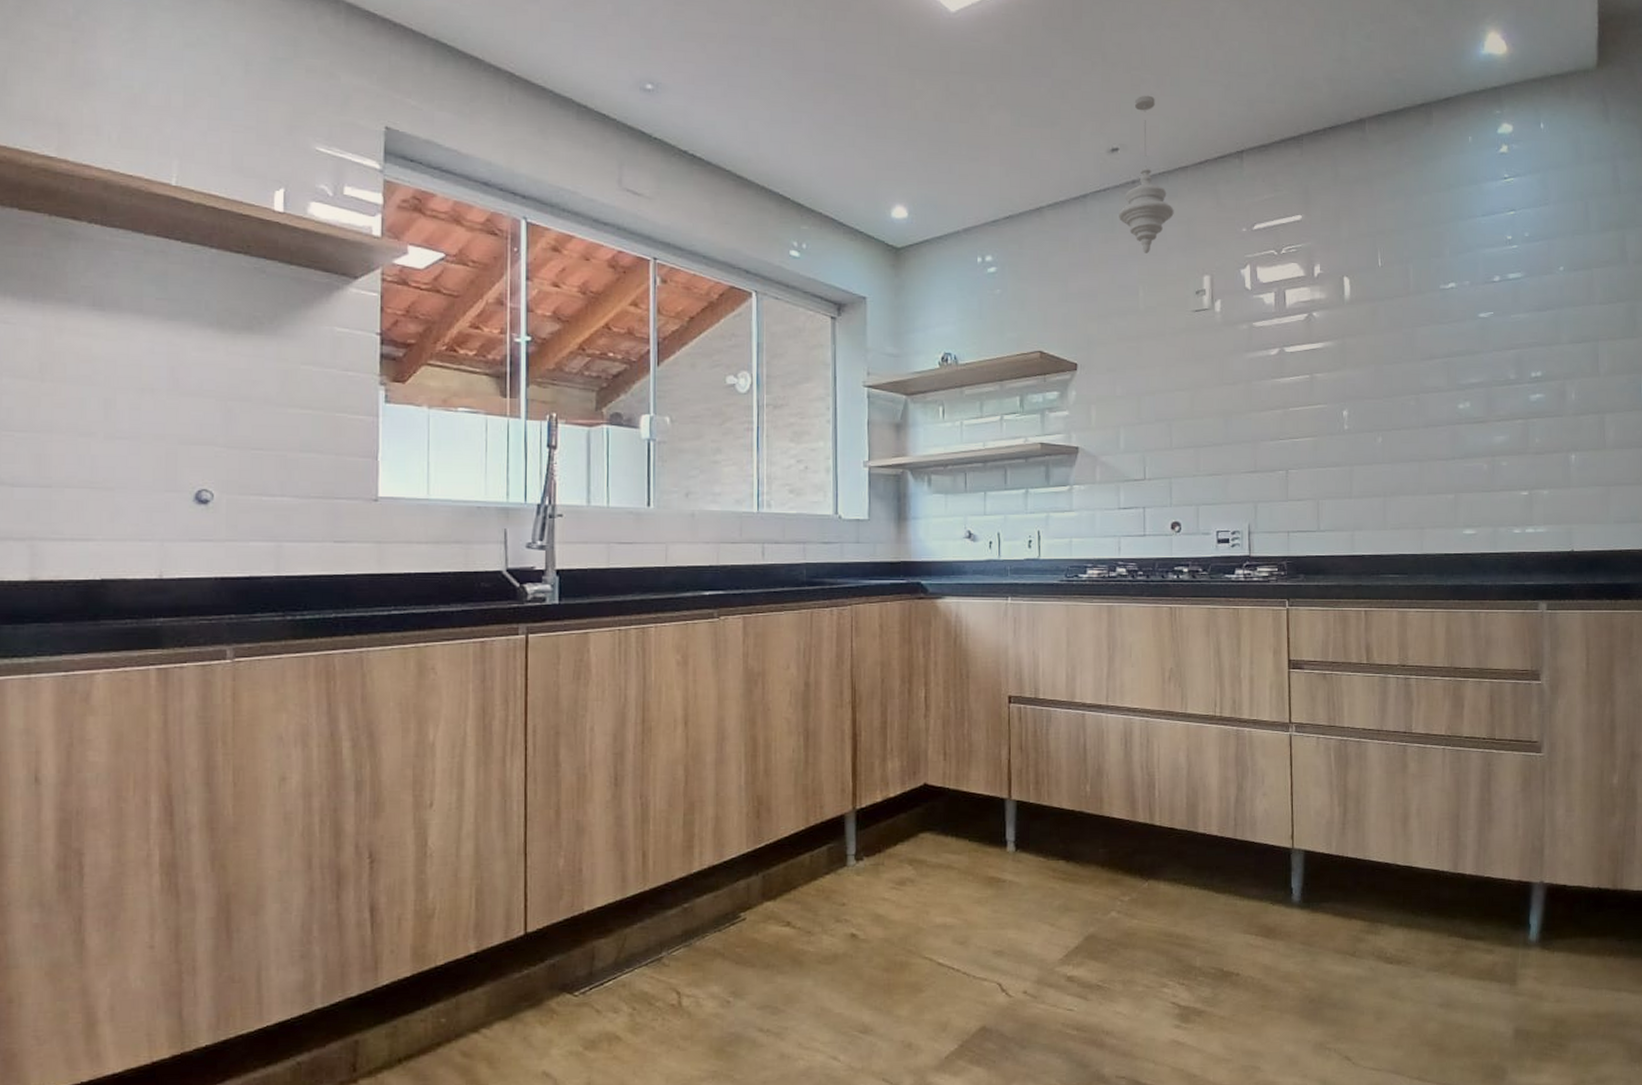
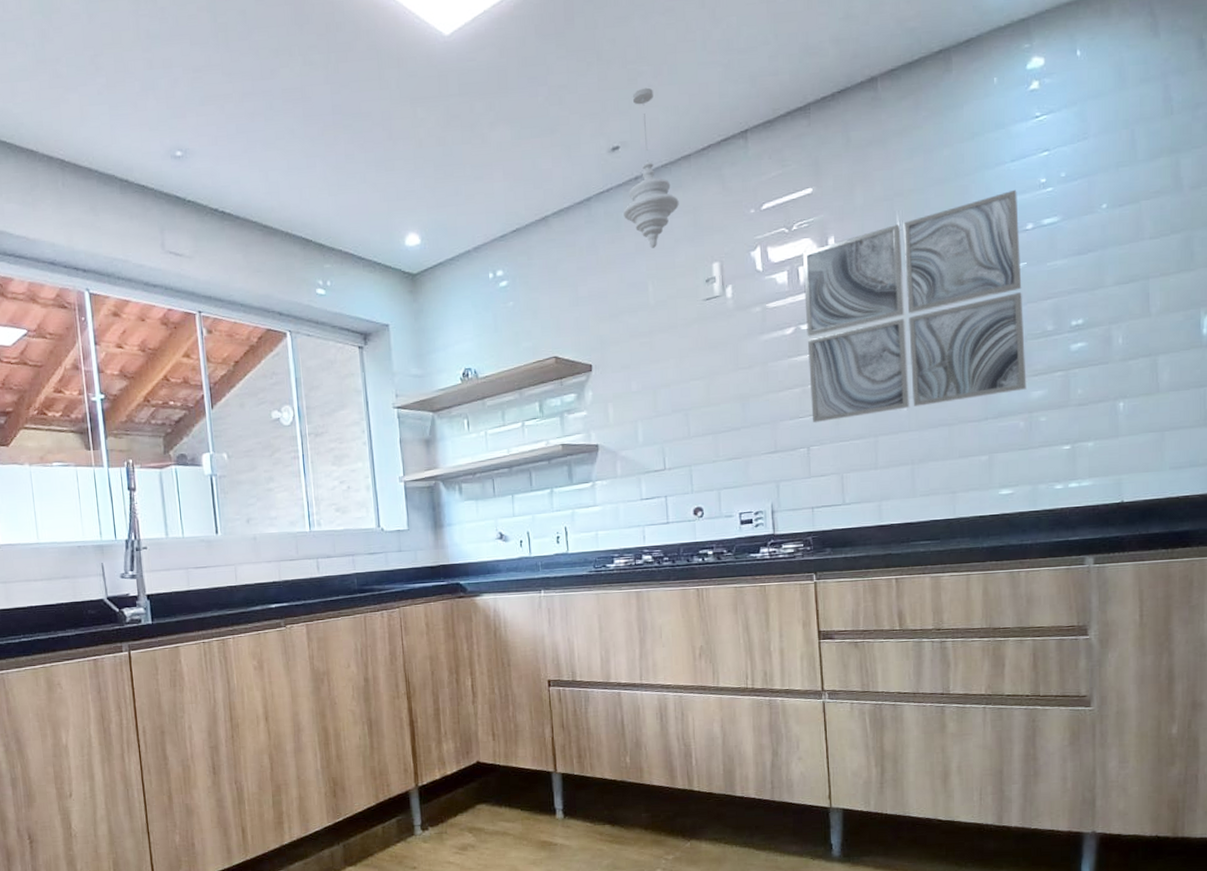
wall art: none [1289,242,1491,447] -> present [802,189,1027,423]

